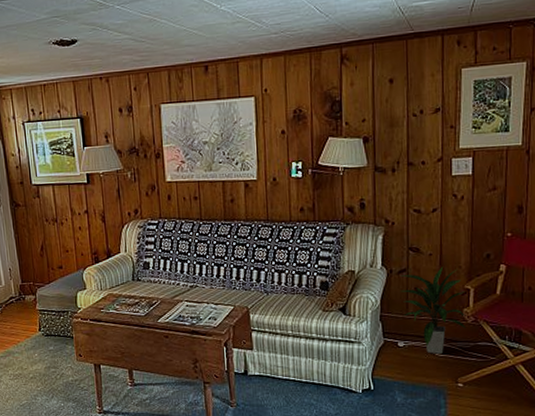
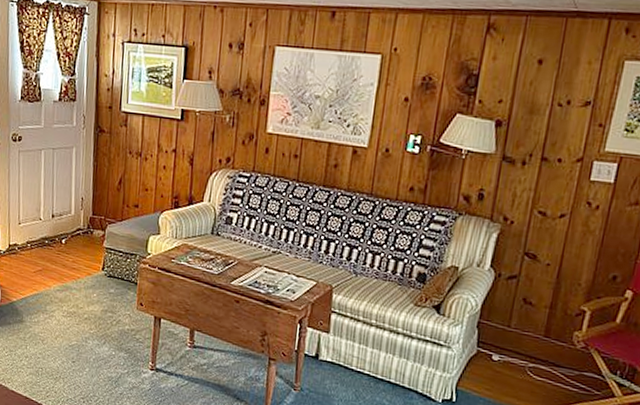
indoor plant: present [399,266,466,354] -> none [503,280,580,377]

